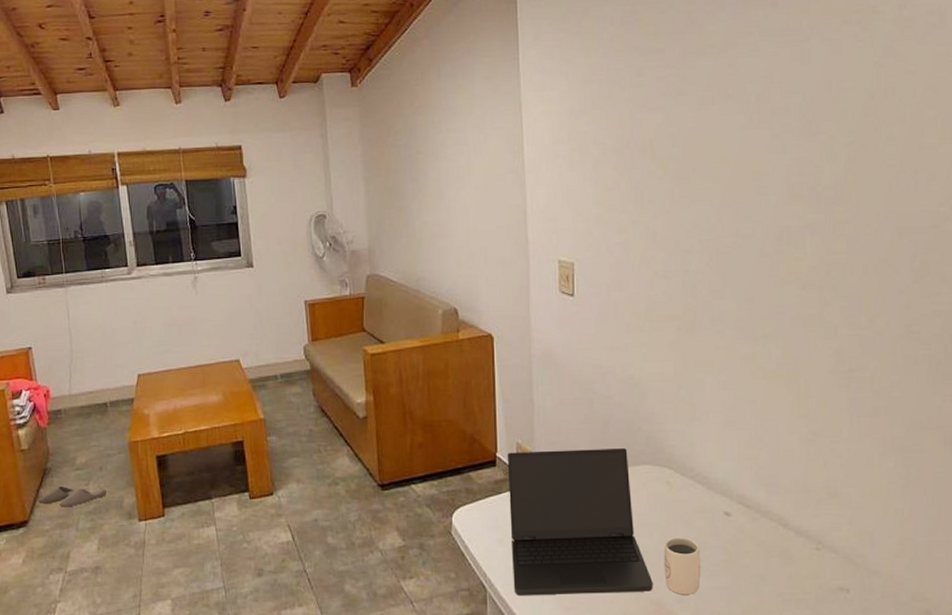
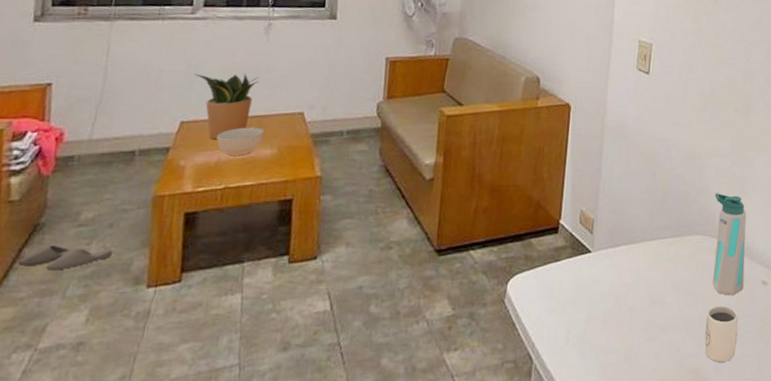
potted plant: none [140,326,196,389] -> present [194,73,259,140]
bowl: none [169,376,209,404] -> present [216,127,265,156]
laptop: present [507,448,653,595] -> none [560,219,694,366]
water bottle: none [661,420,703,527] -> present [713,193,747,296]

